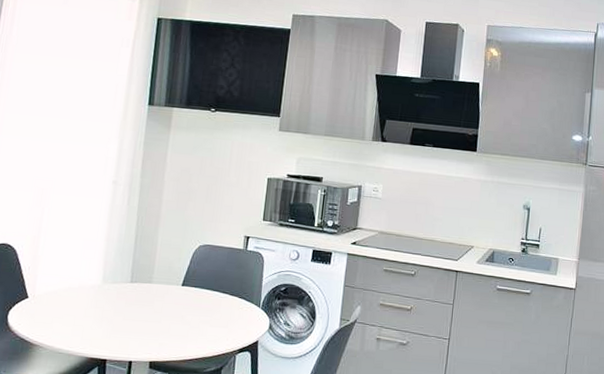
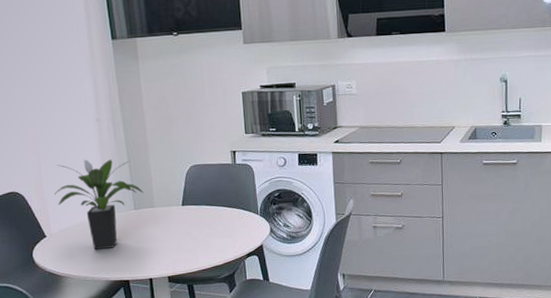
potted plant: none [49,221,145,321] -> present [55,159,144,250]

